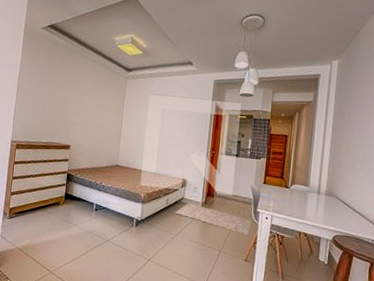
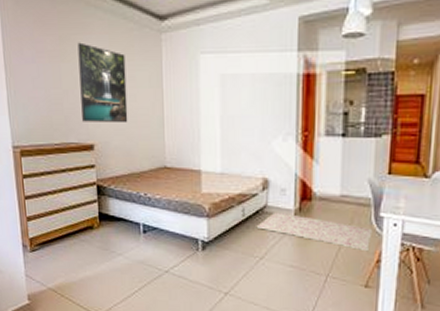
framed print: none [65,78,101,134] -> present [77,42,128,124]

